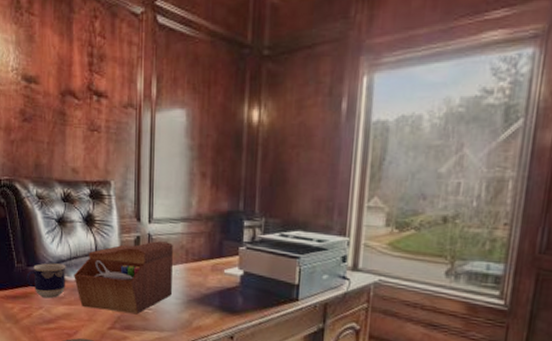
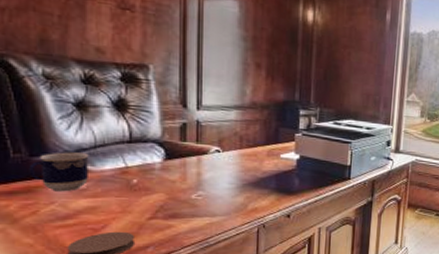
sewing box: present [74,241,173,314] -> none [100,128,225,201]

